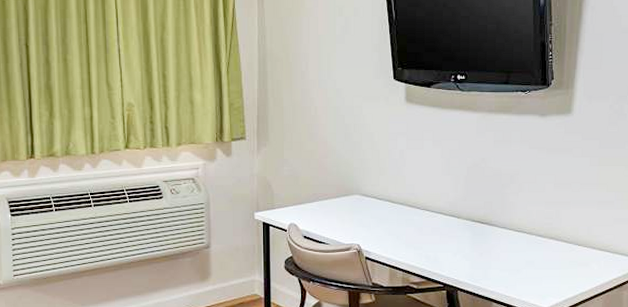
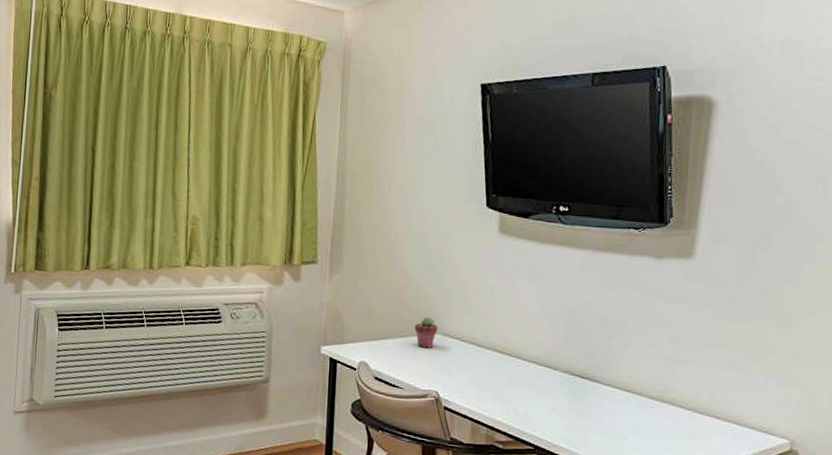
potted succulent: none [336,180,357,207] -> present [415,317,438,348]

